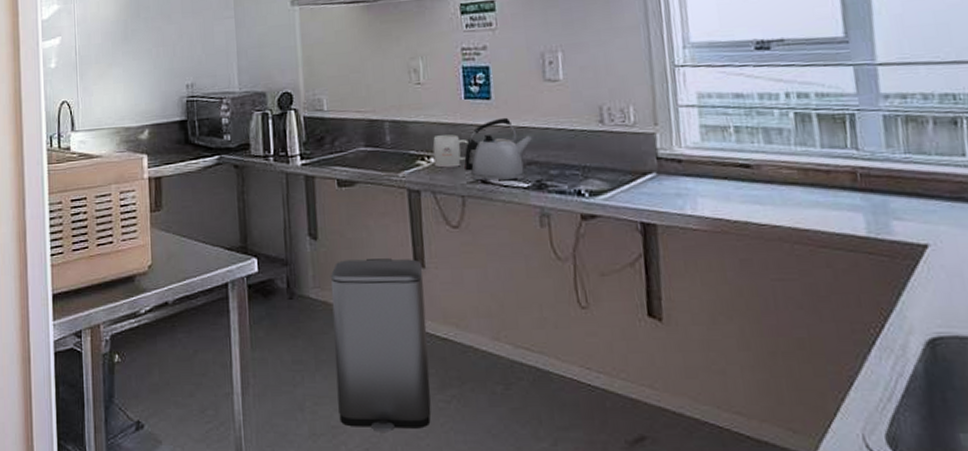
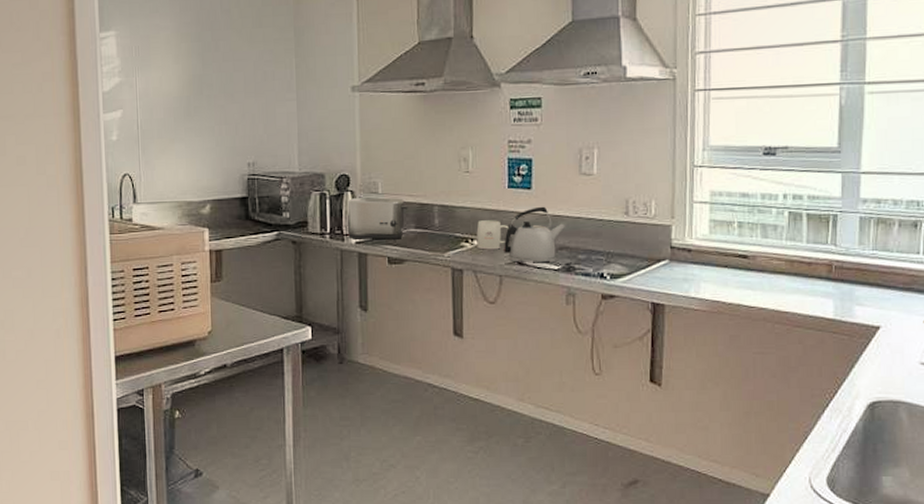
toaster: none [291,114,357,161] -> present [347,197,408,240]
pedal bin: present [330,258,432,432] -> none [377,329,462,478]

